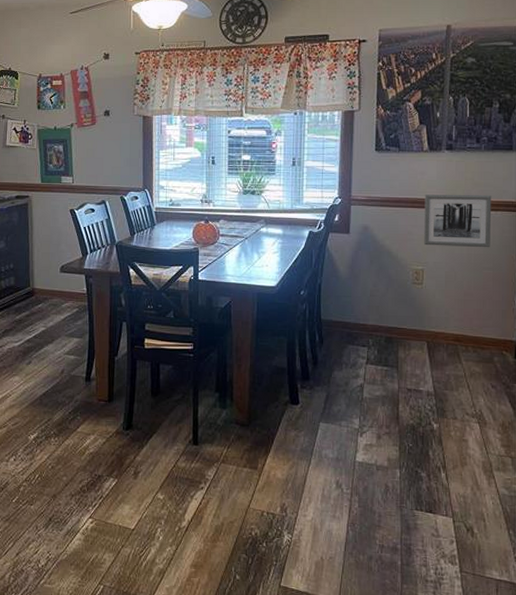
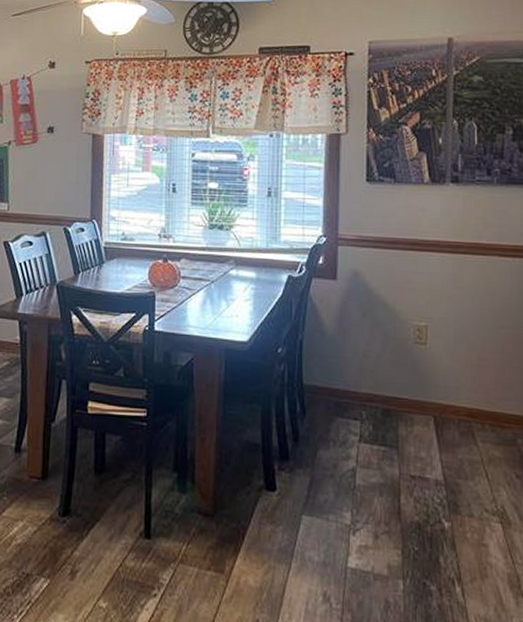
wall art: present [424,194,492,248] -> none [426,235,509,302]

